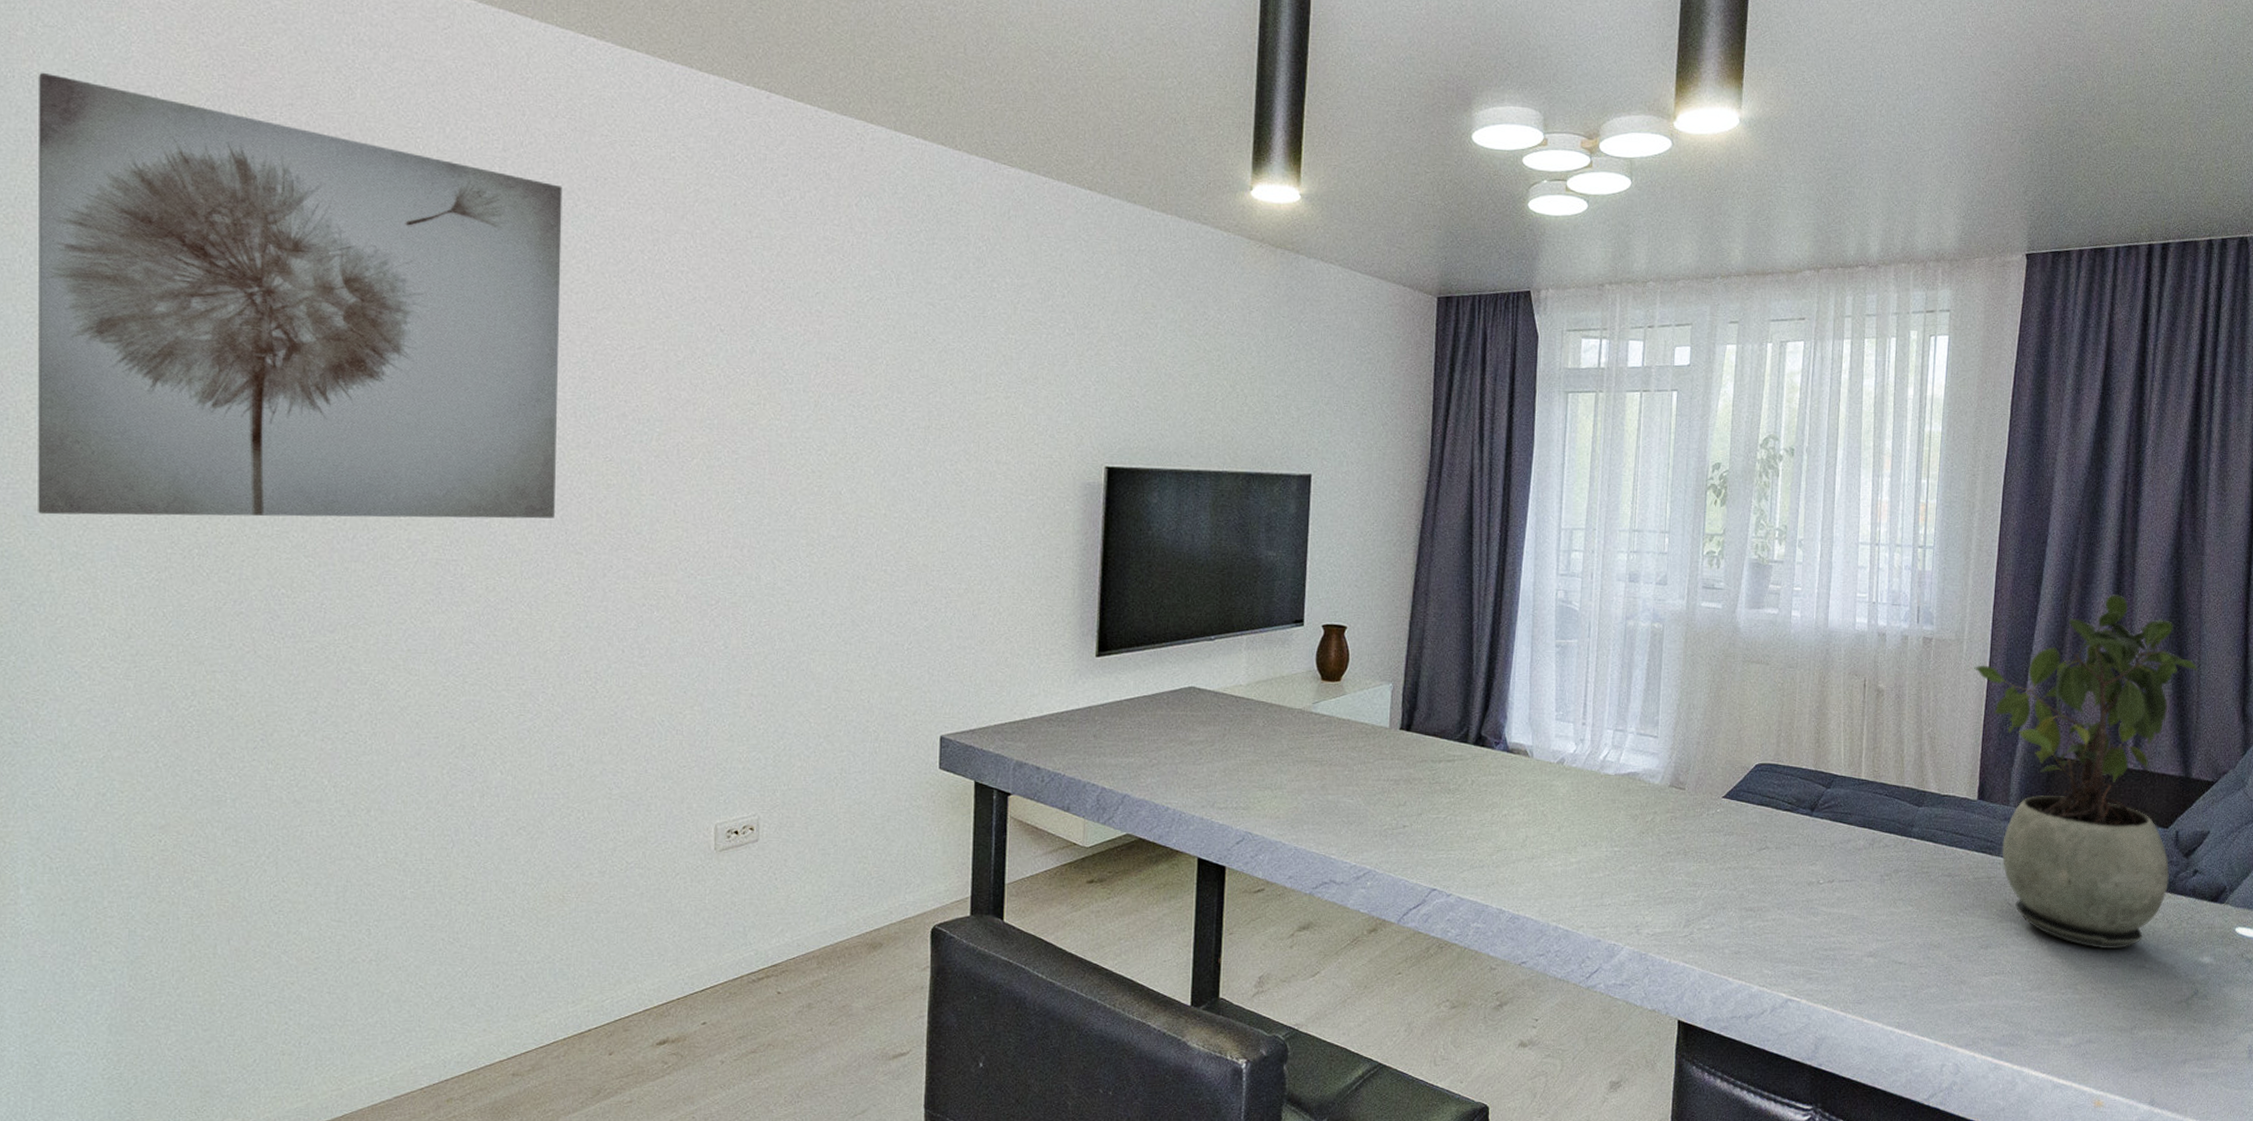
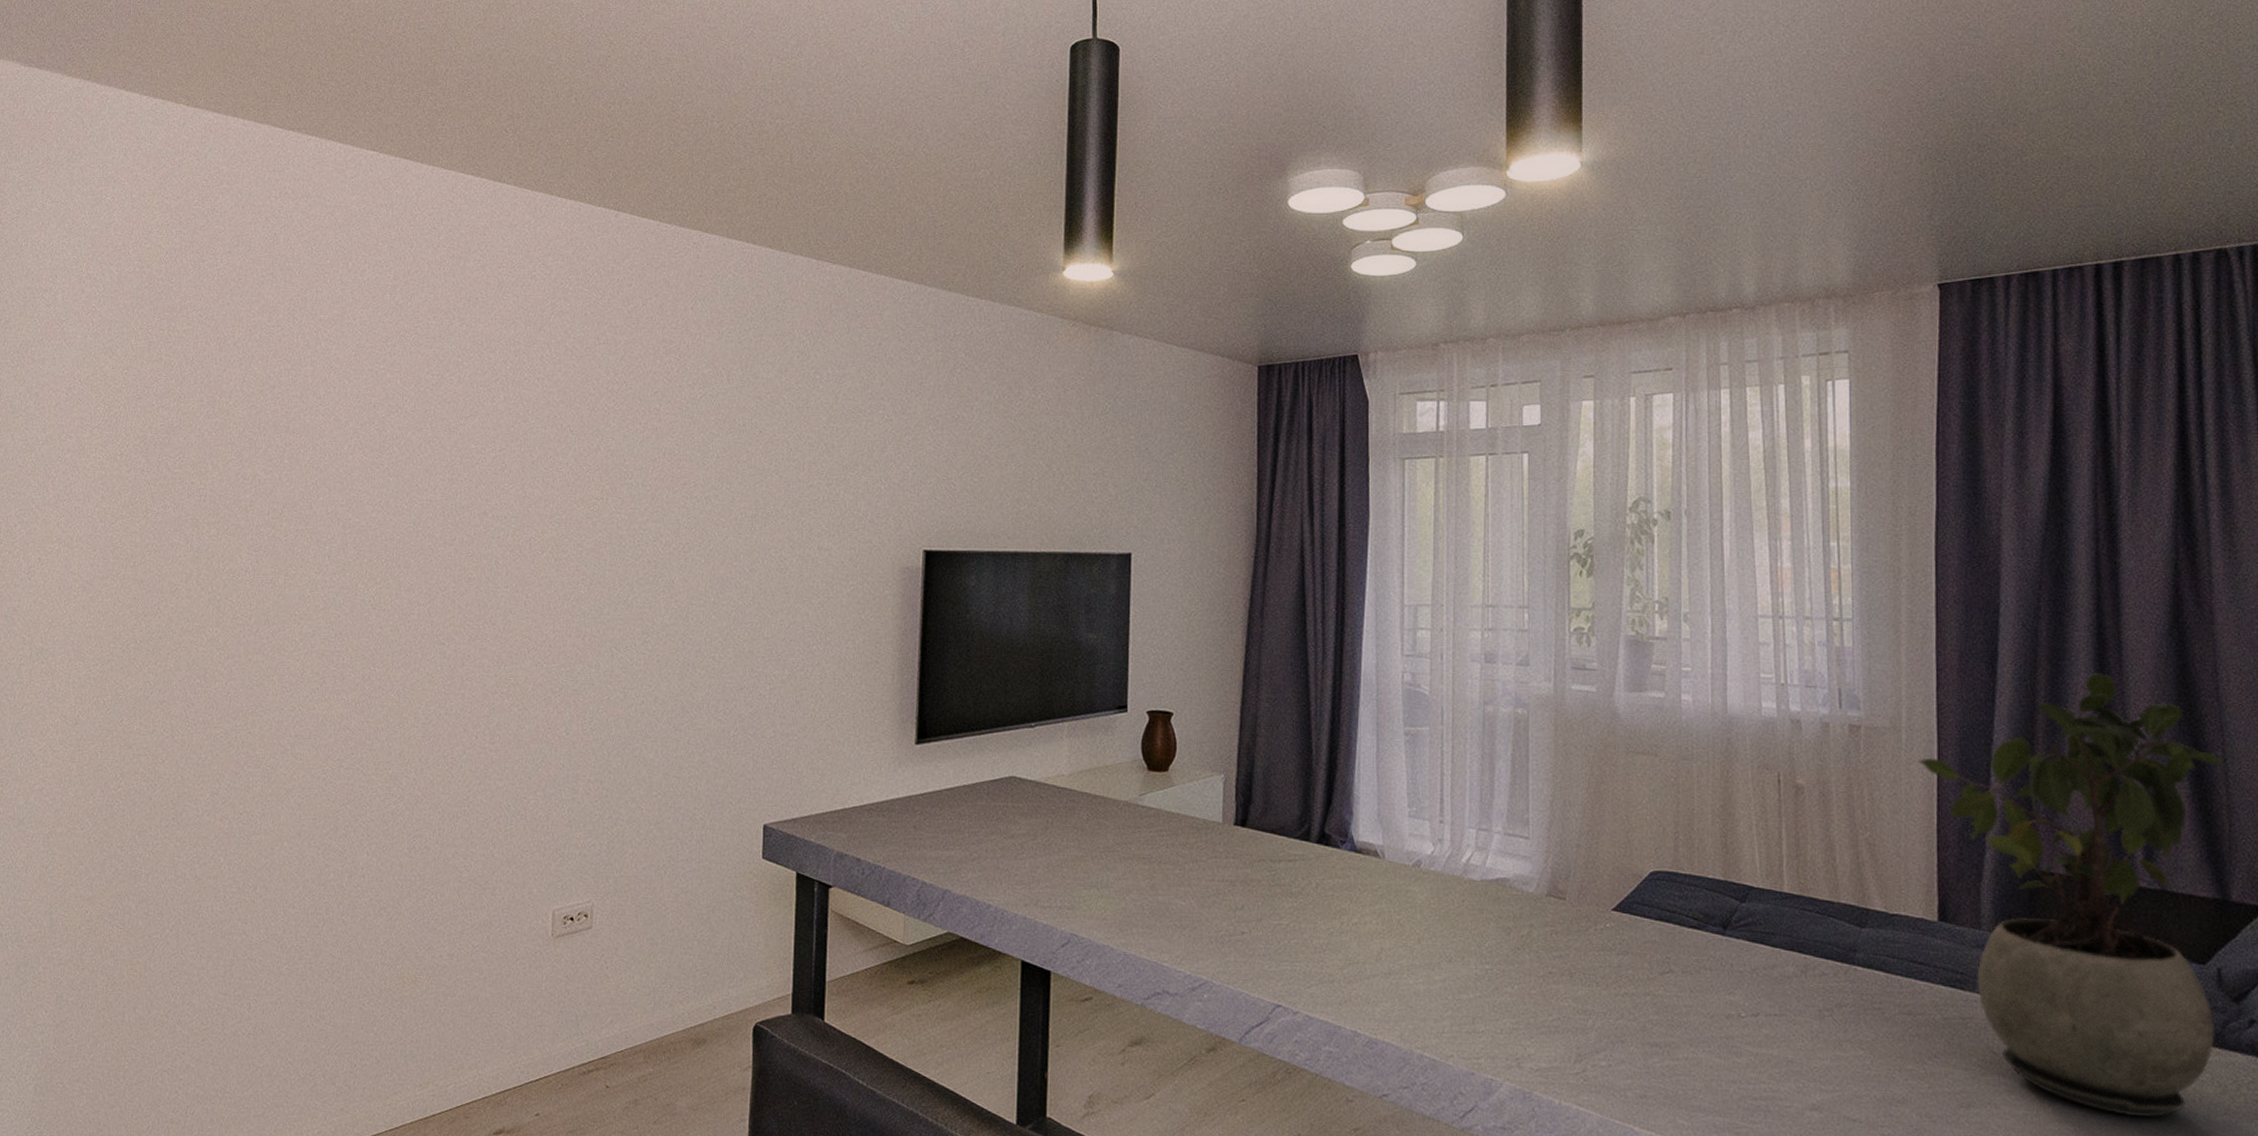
wall art: present [38,72,563,519] -> none [16,240,441,615]

